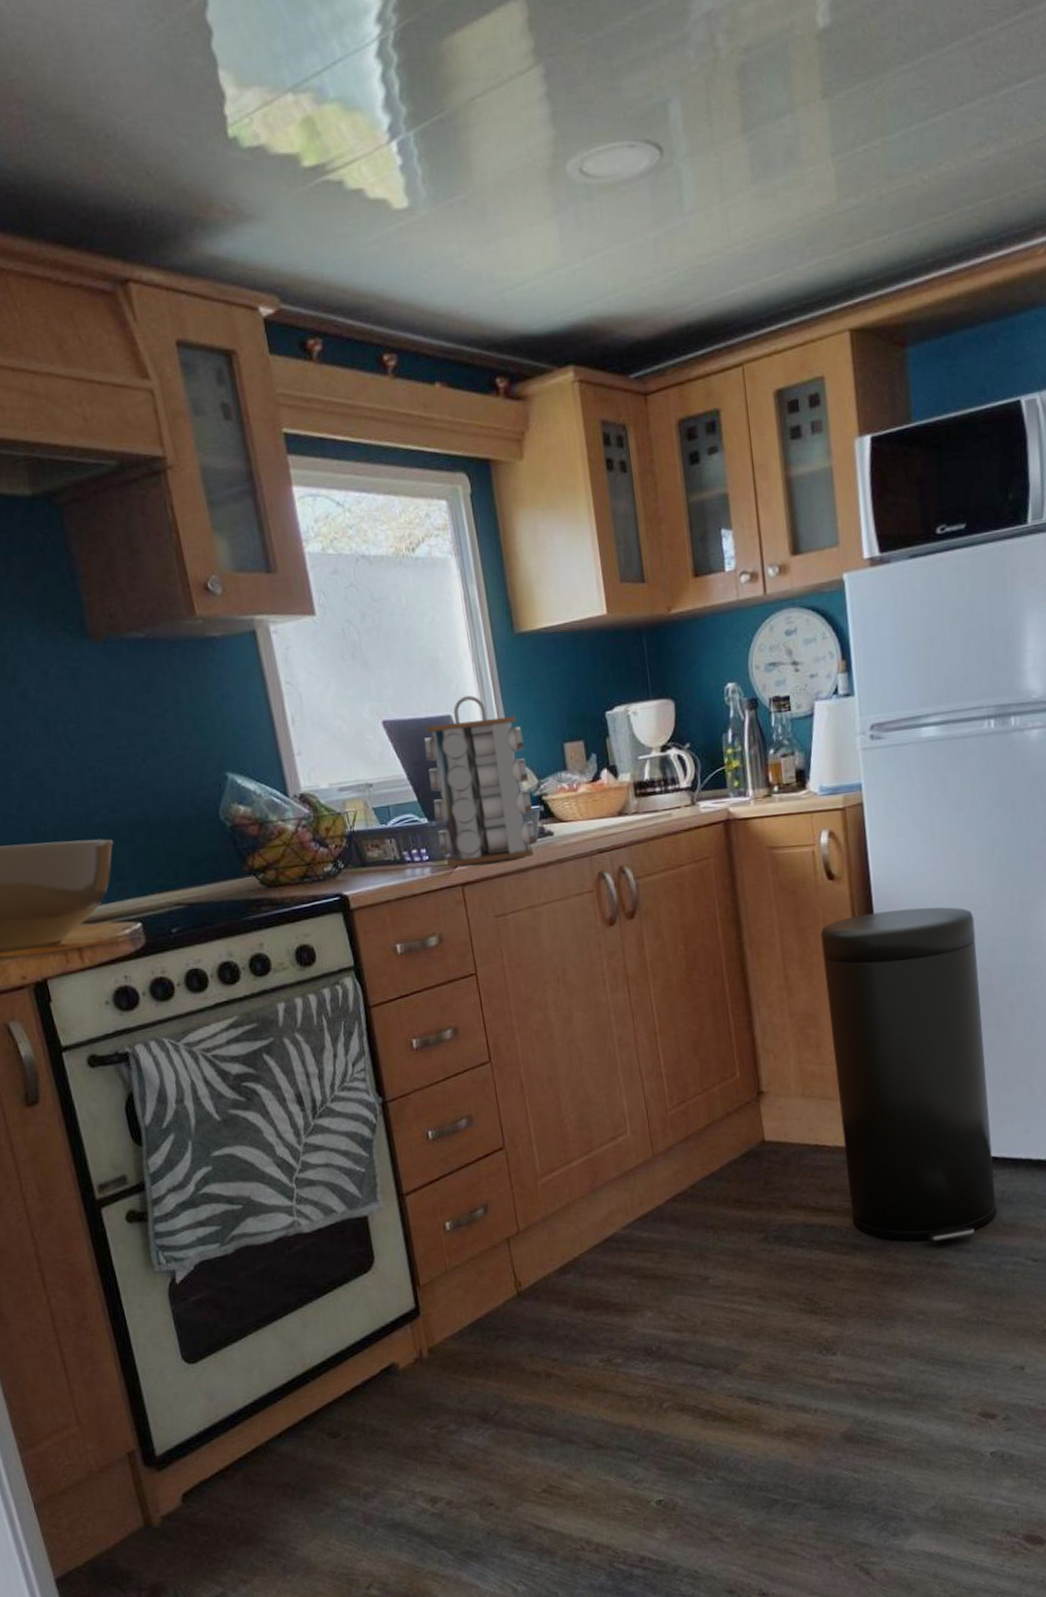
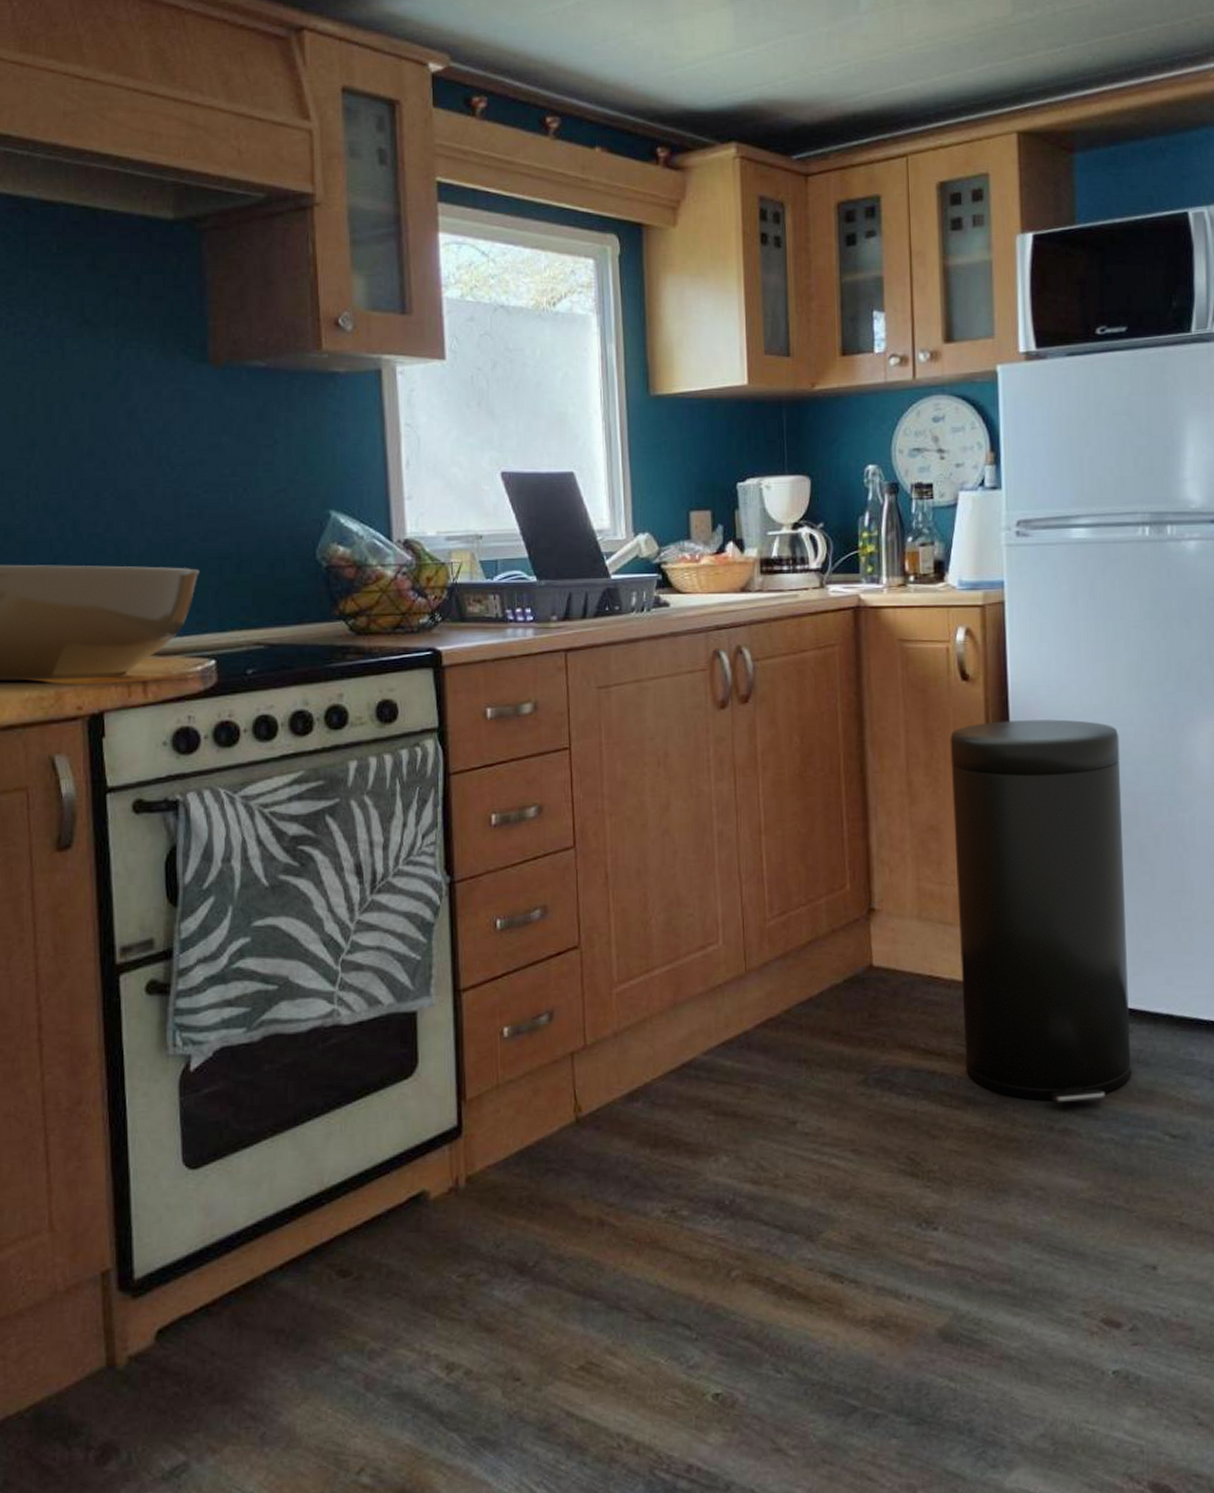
spice rack: present [424,695,537,868] -> none [542,454,651,632]

